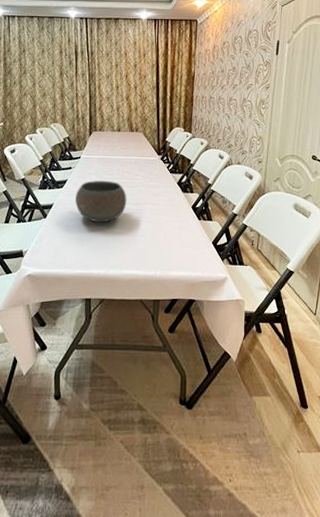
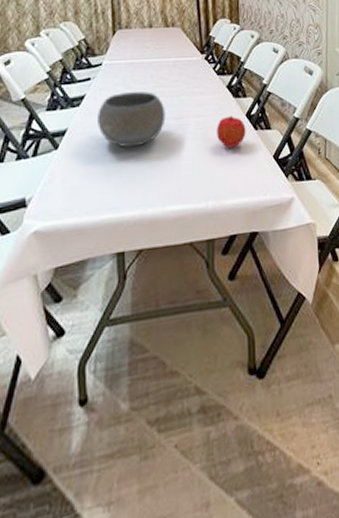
fruit: none [167,206,191,232] -> present [217,115,246,148]

